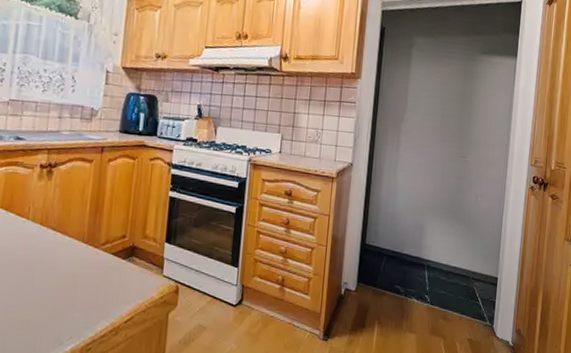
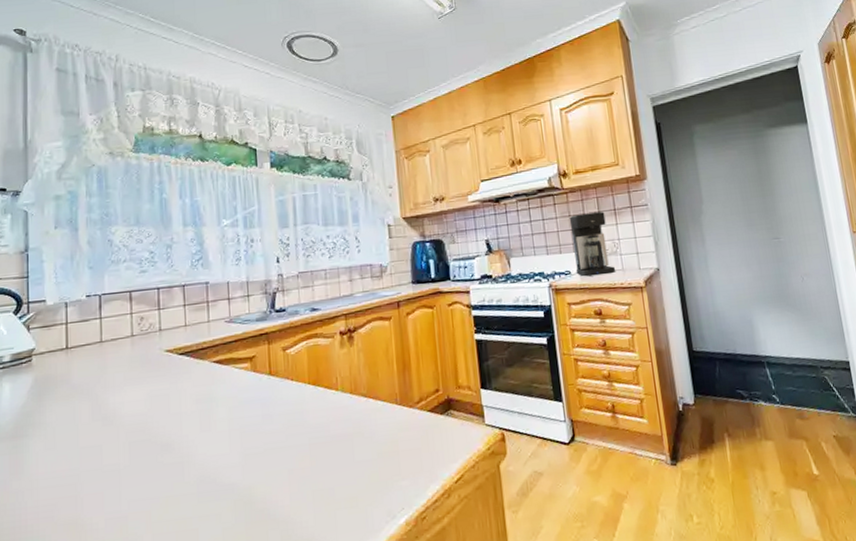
coffee maker: none [276,98,315,160] -> present [569,212,616,277]

